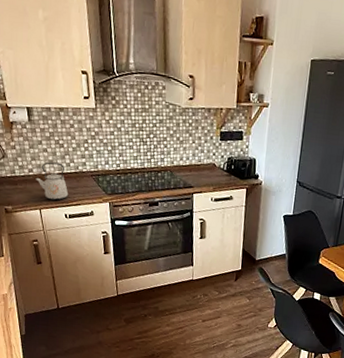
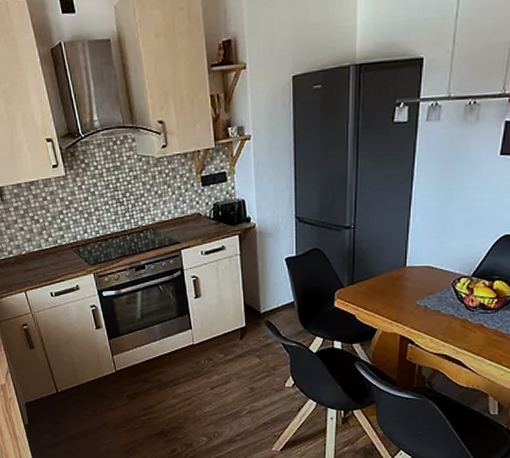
kettle: present [35,162,69,201] -> none [16,240,51,280]

